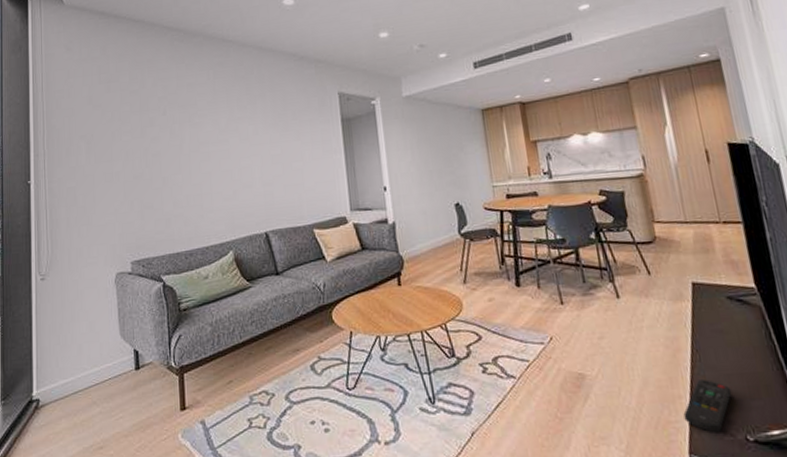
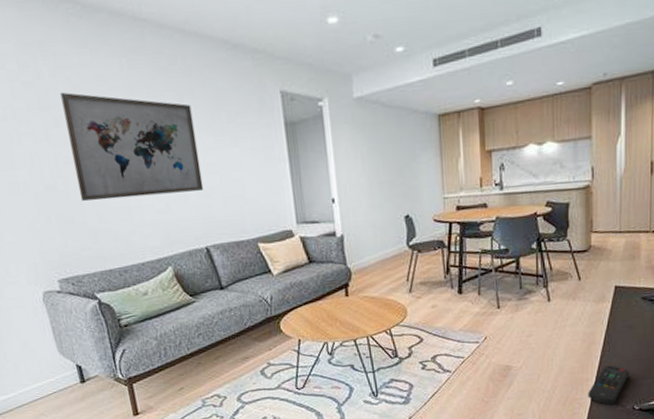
wall art: none [158,98,267,189] -> present [60,92,204,201]

